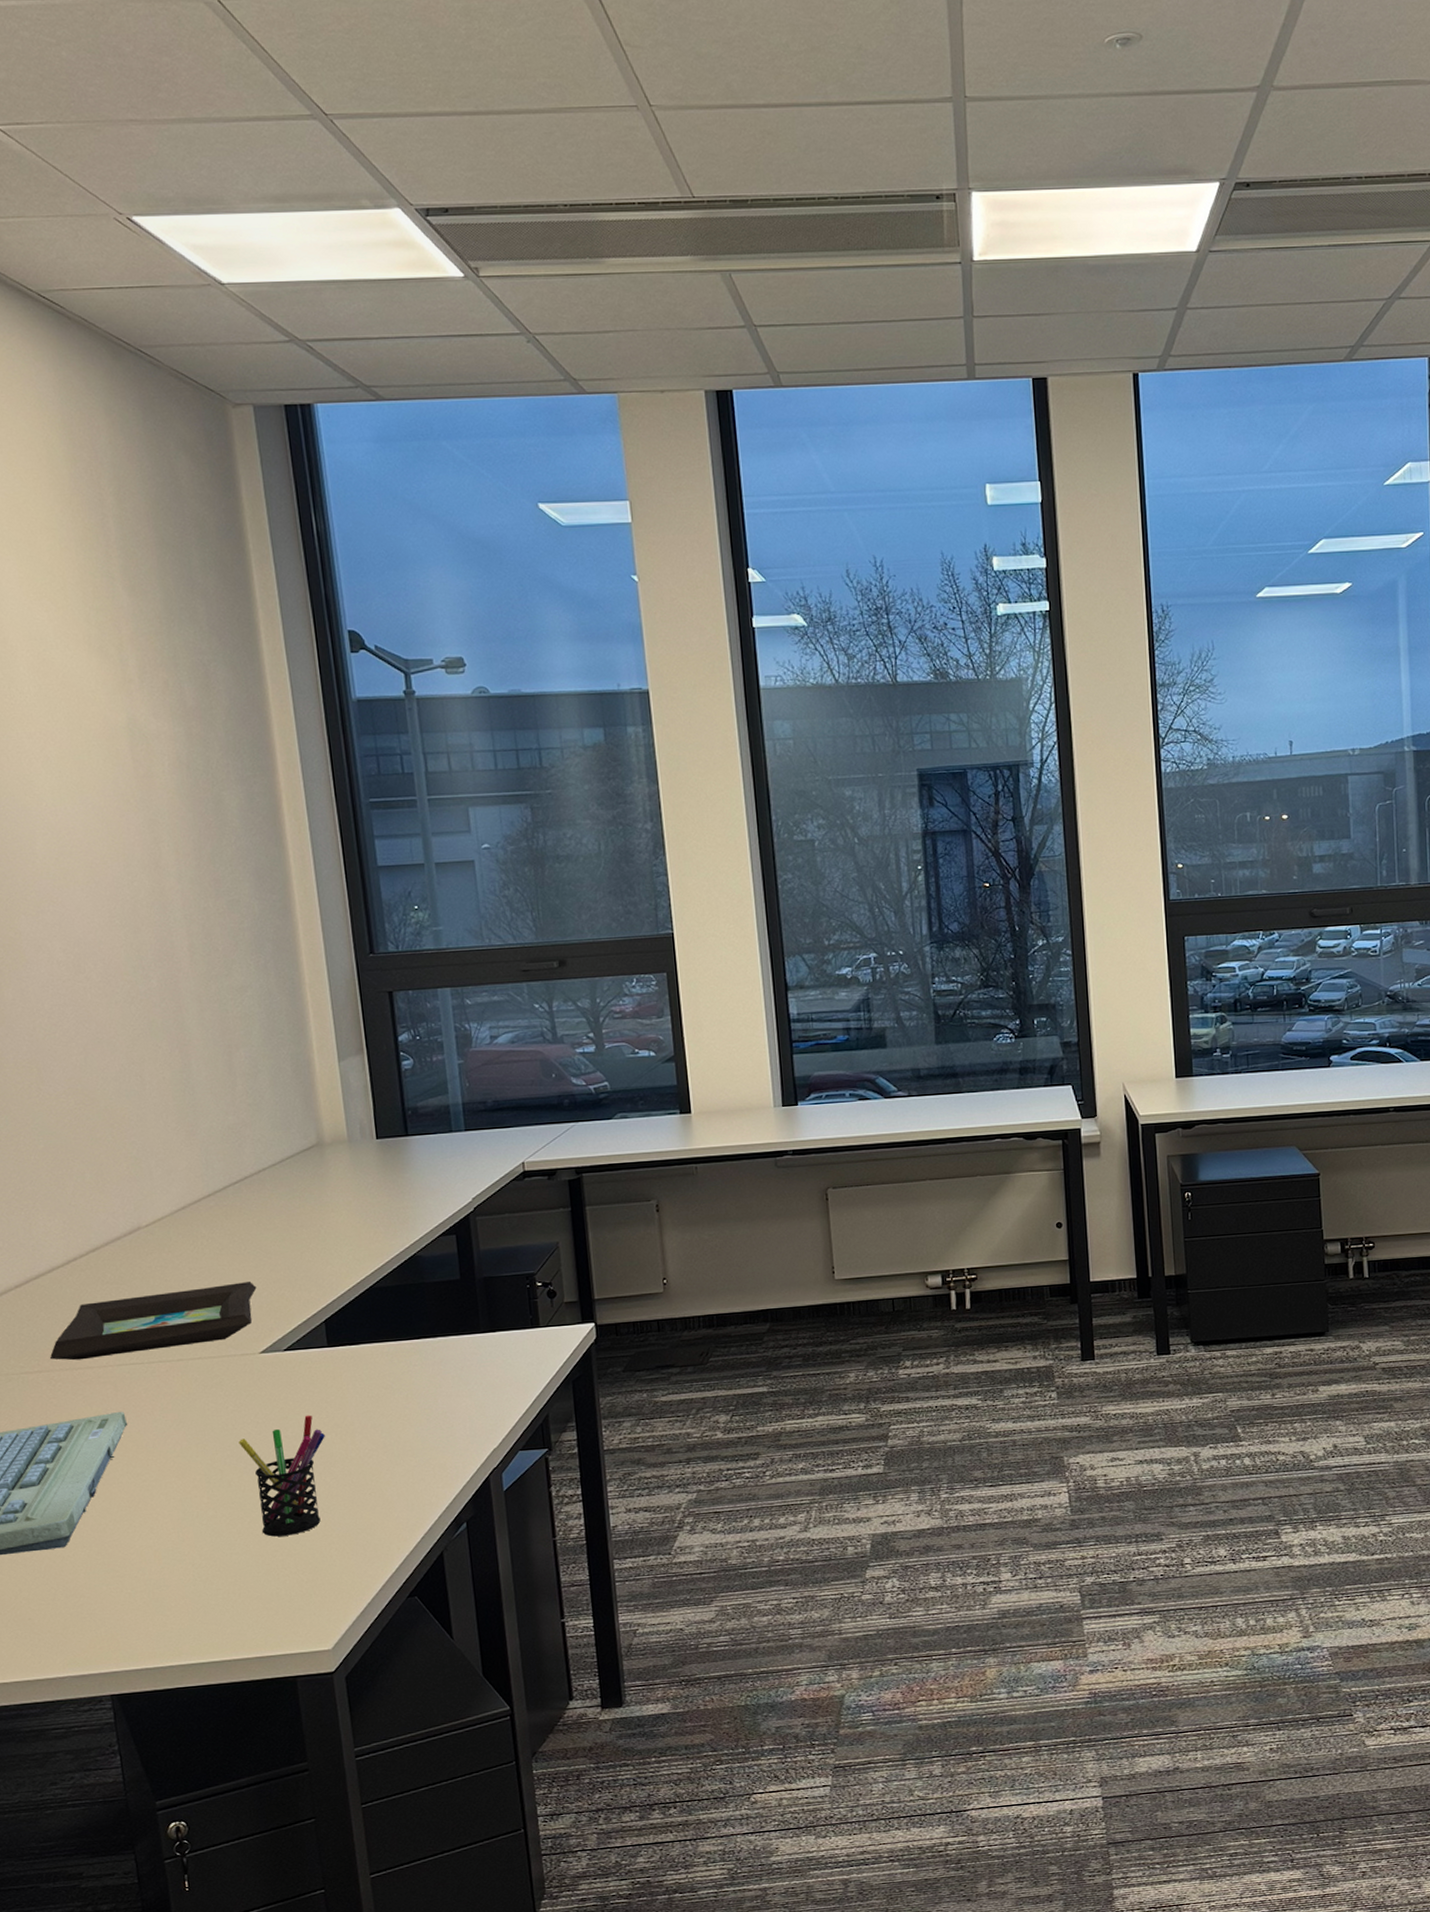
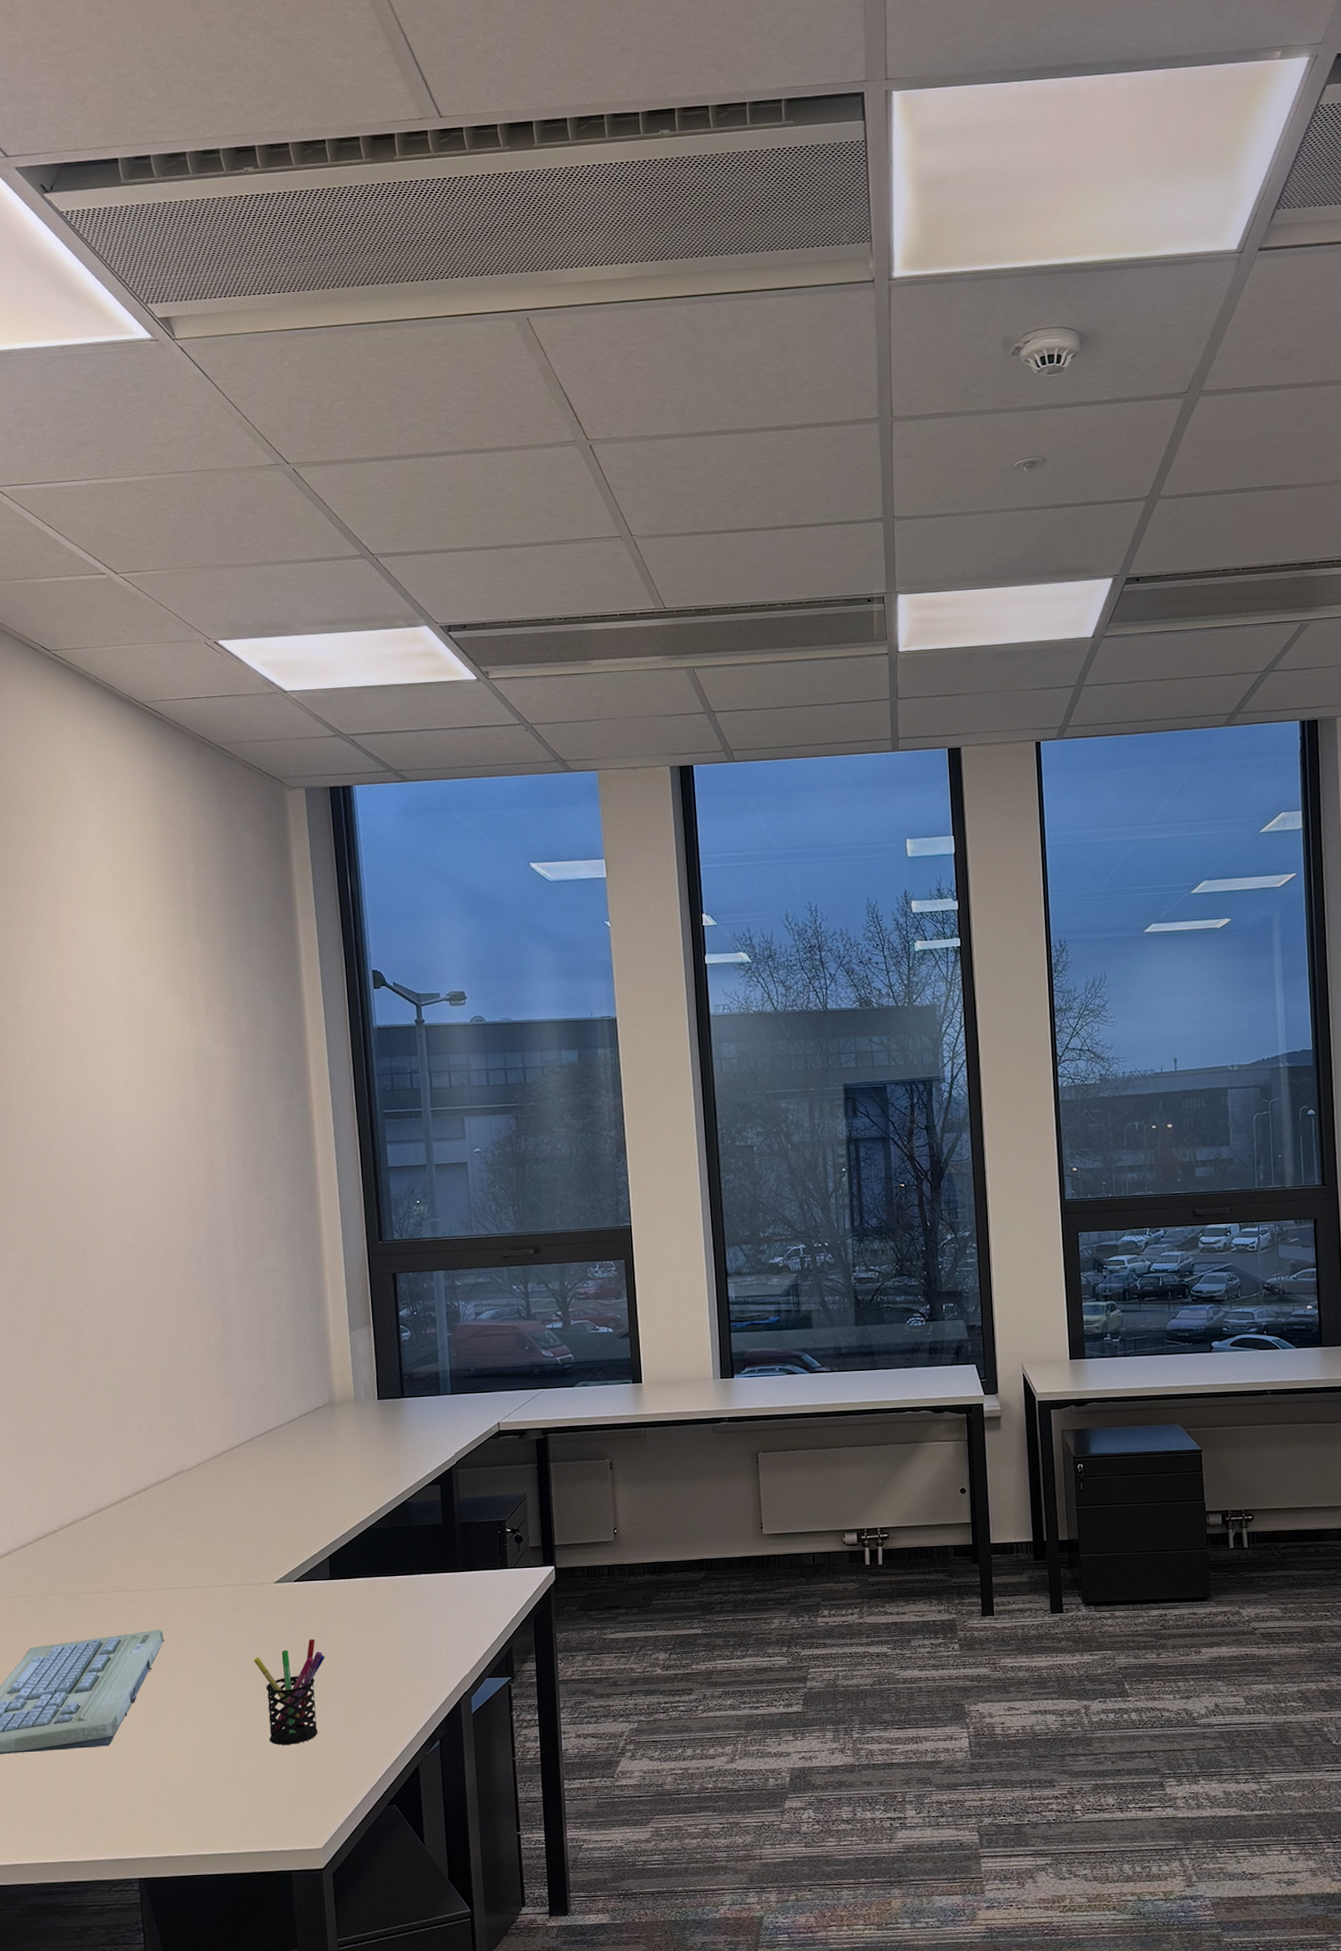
picture frame: present [50,1282,257,1361] -> none [106,1520,274,1584]

